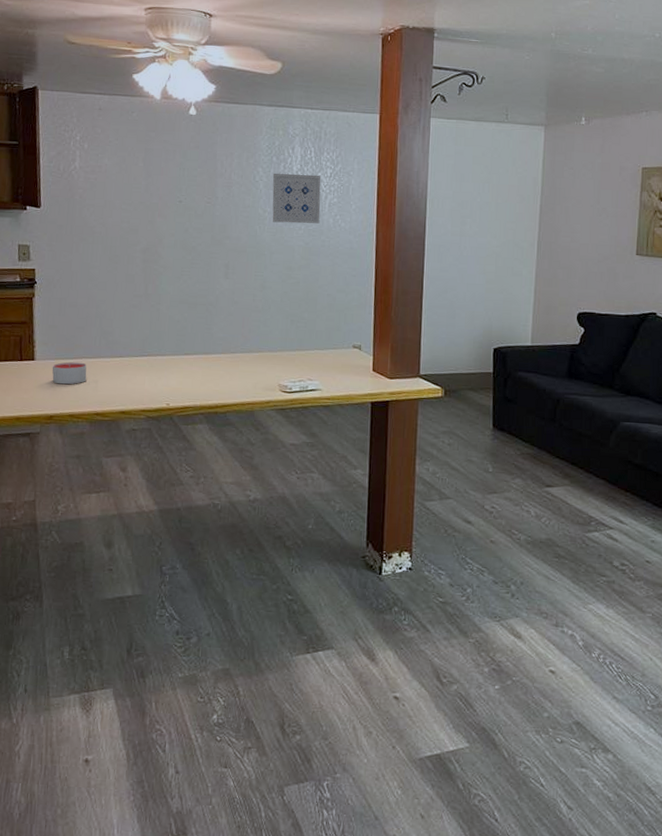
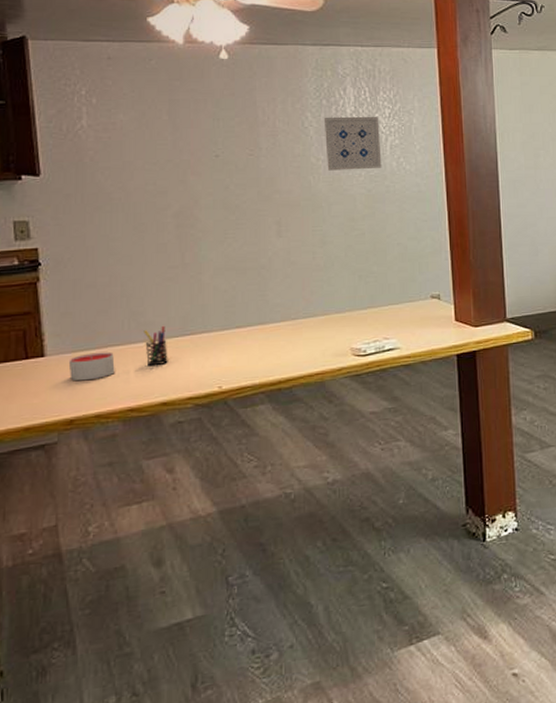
pen holder: none [111,345,129,379] -> present [144,325,168,365]

